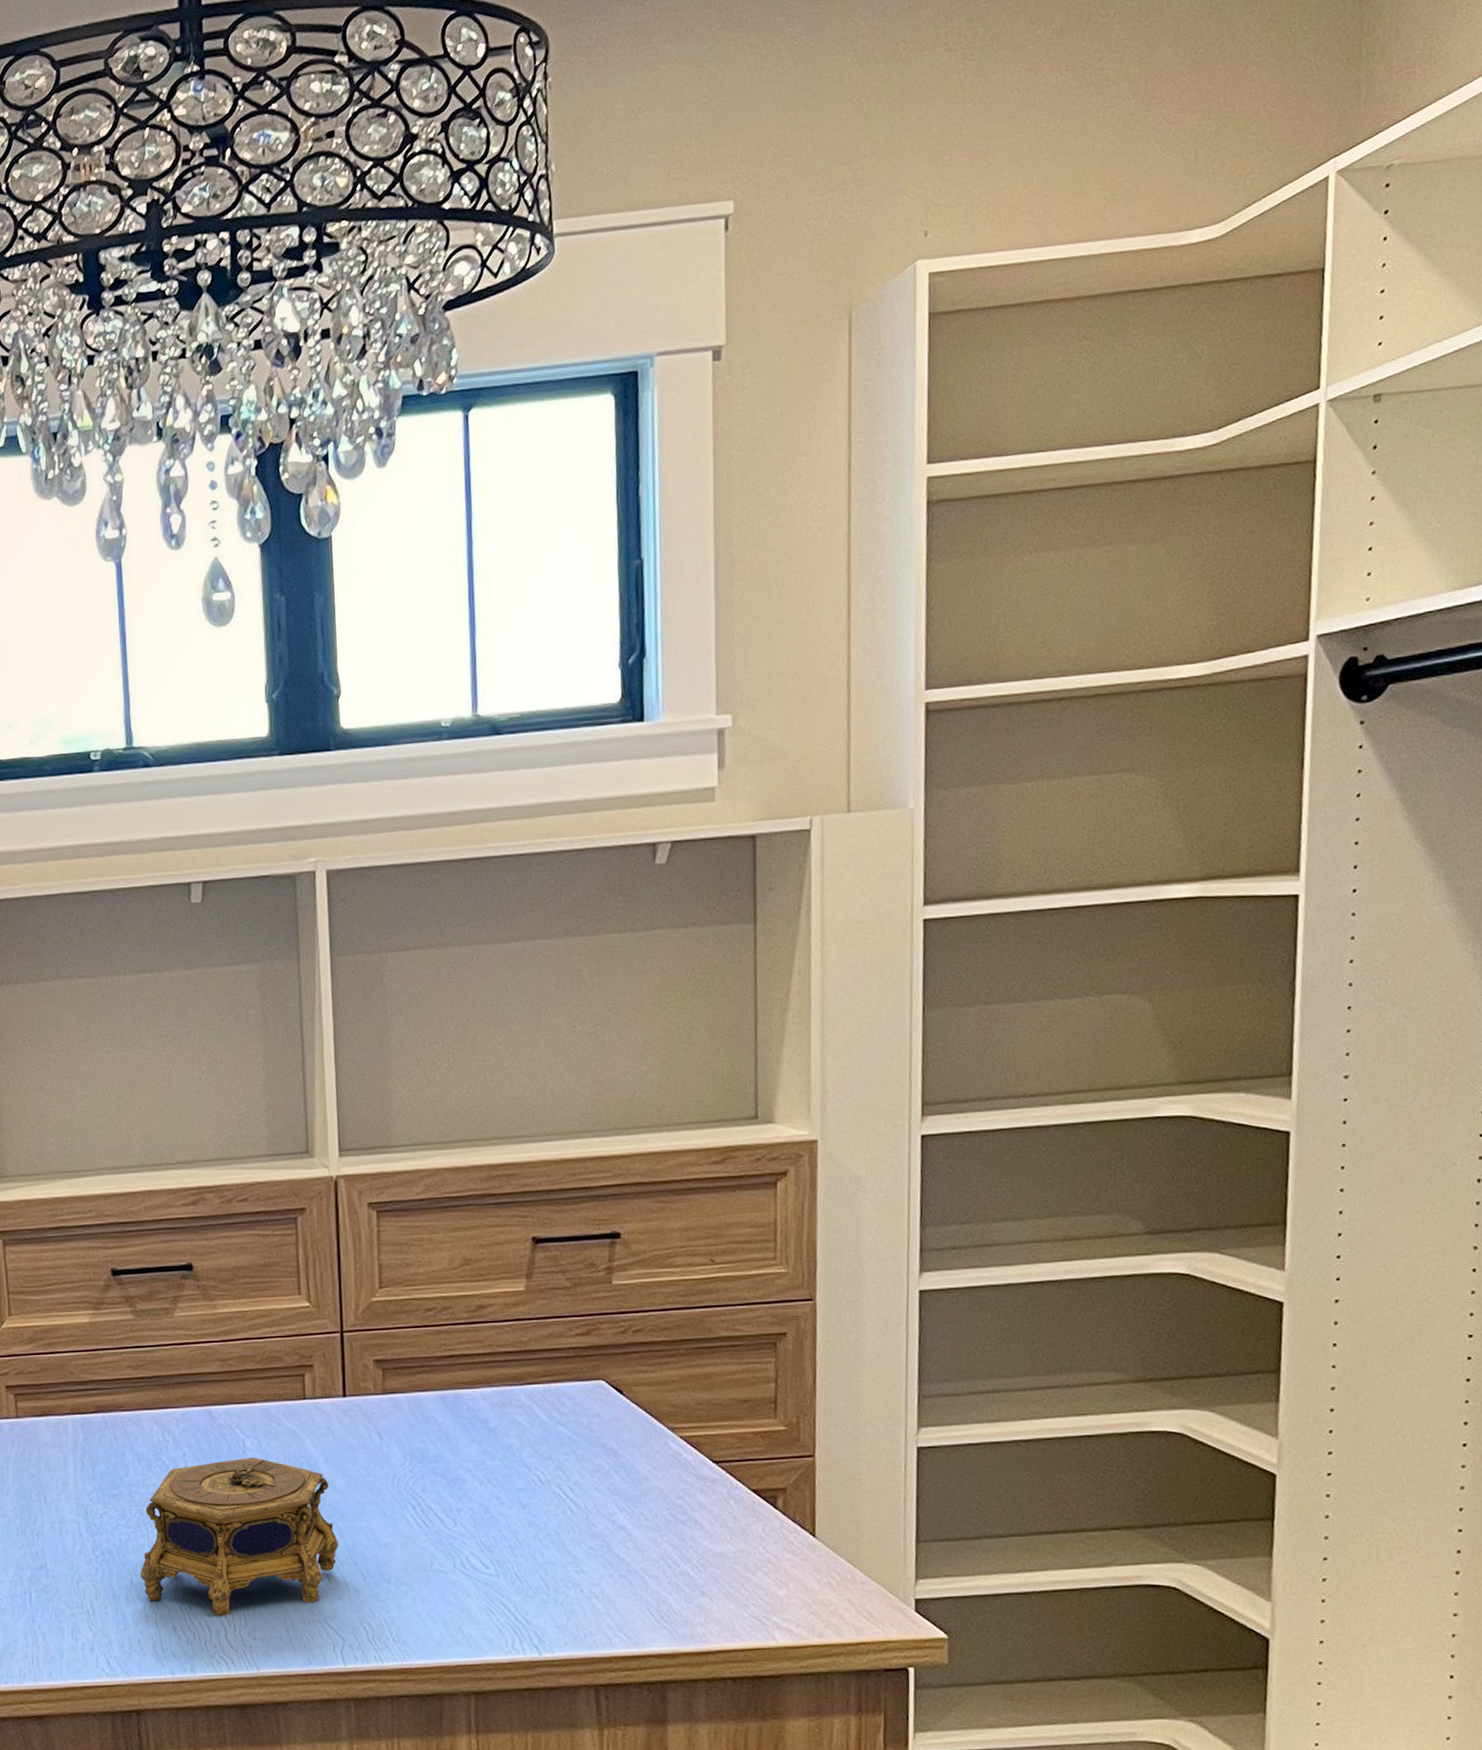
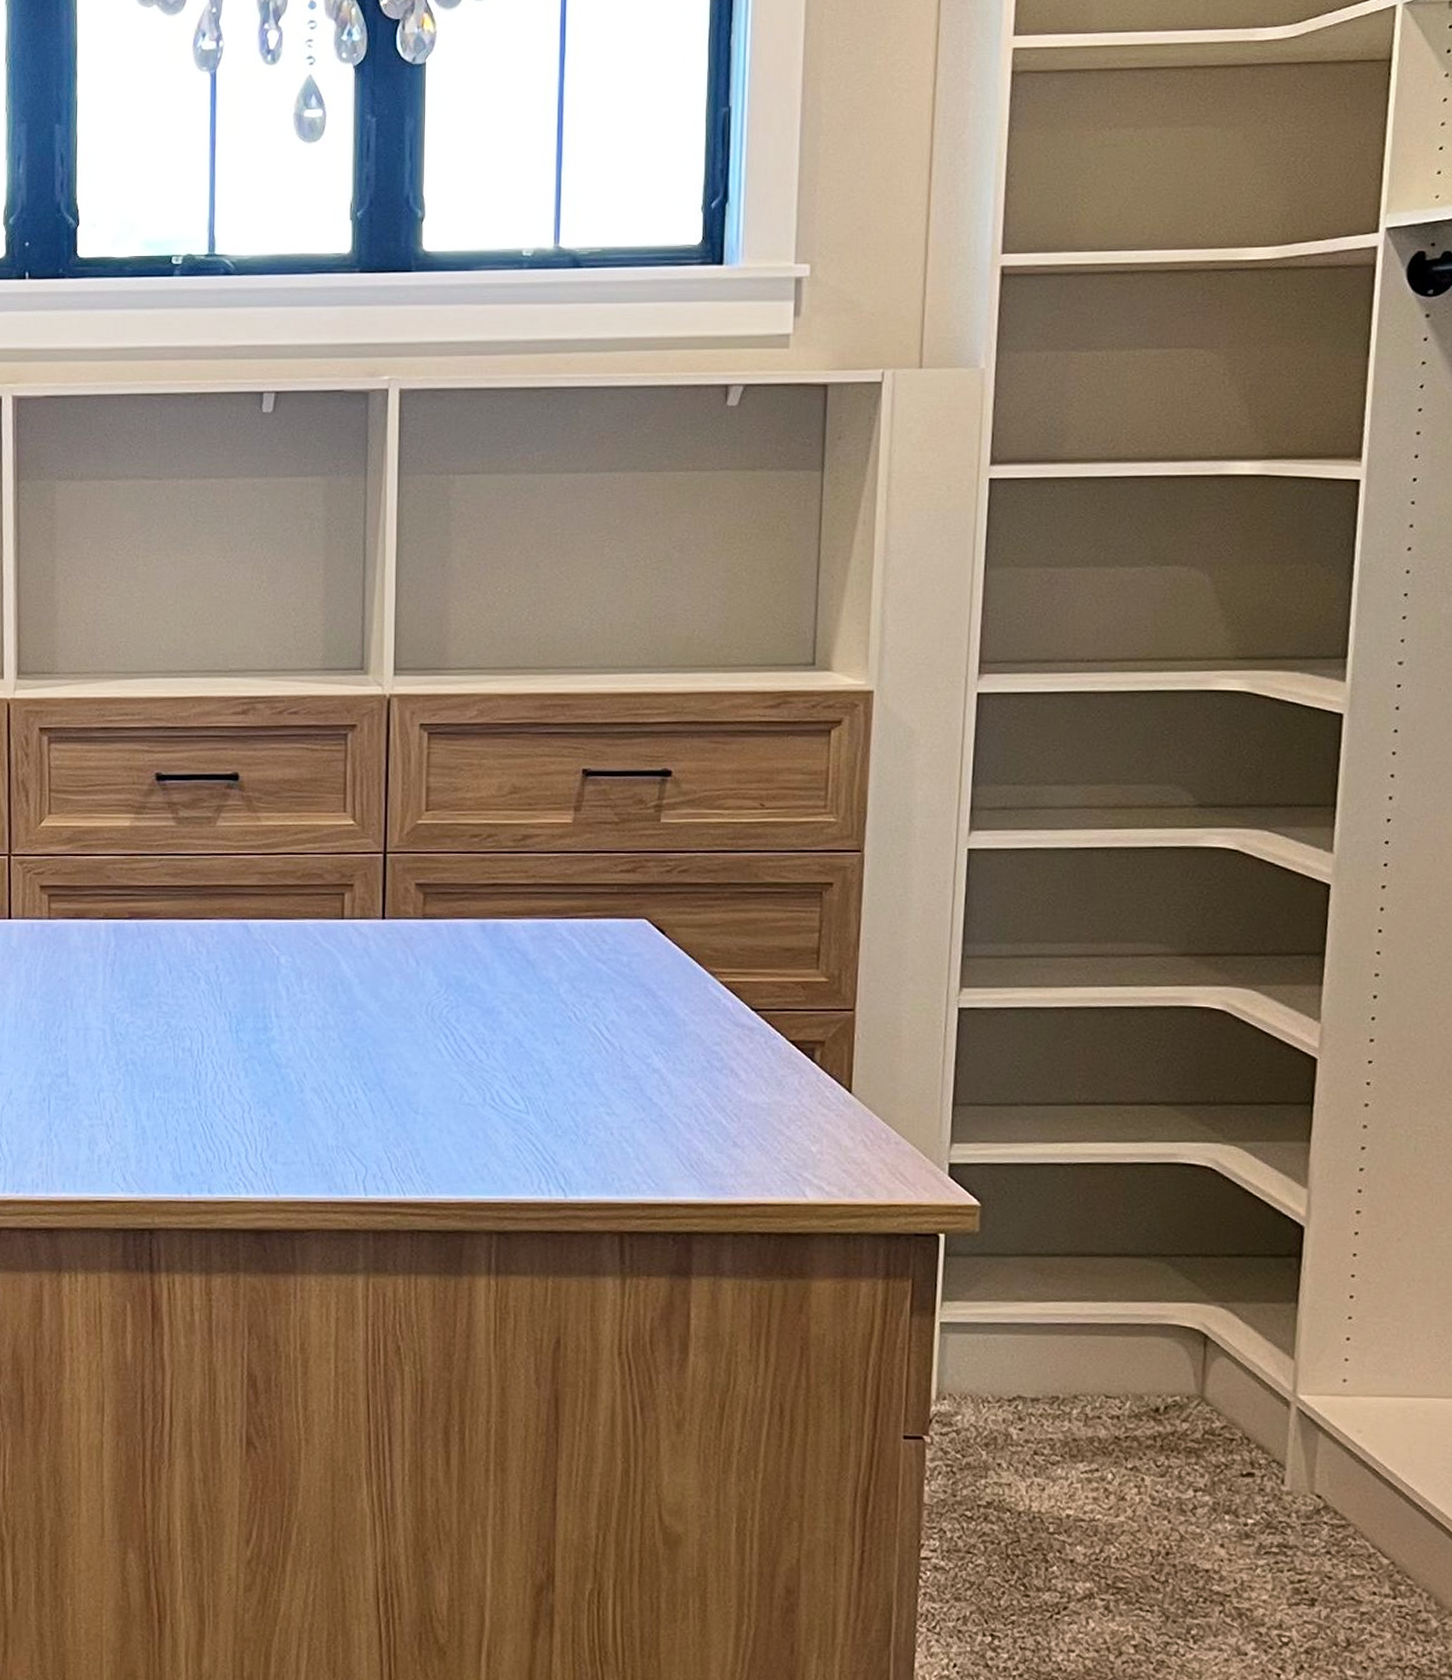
clock: present [140,1457,338,1616] -> none [163,975,367,1137]

